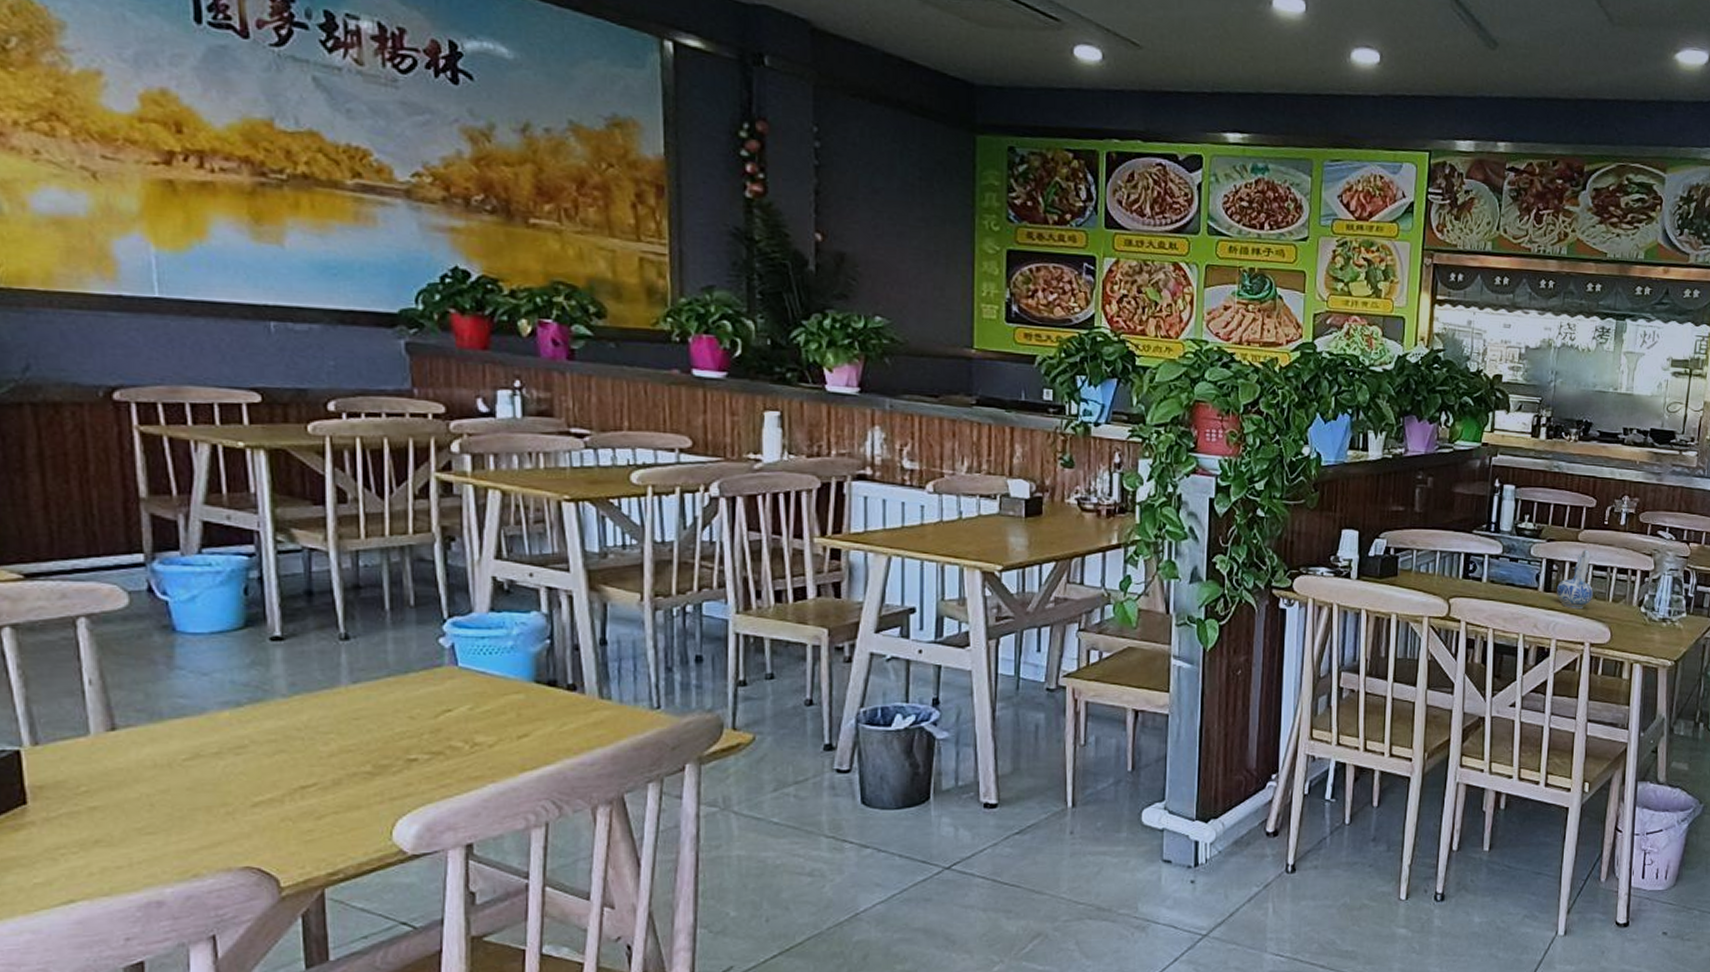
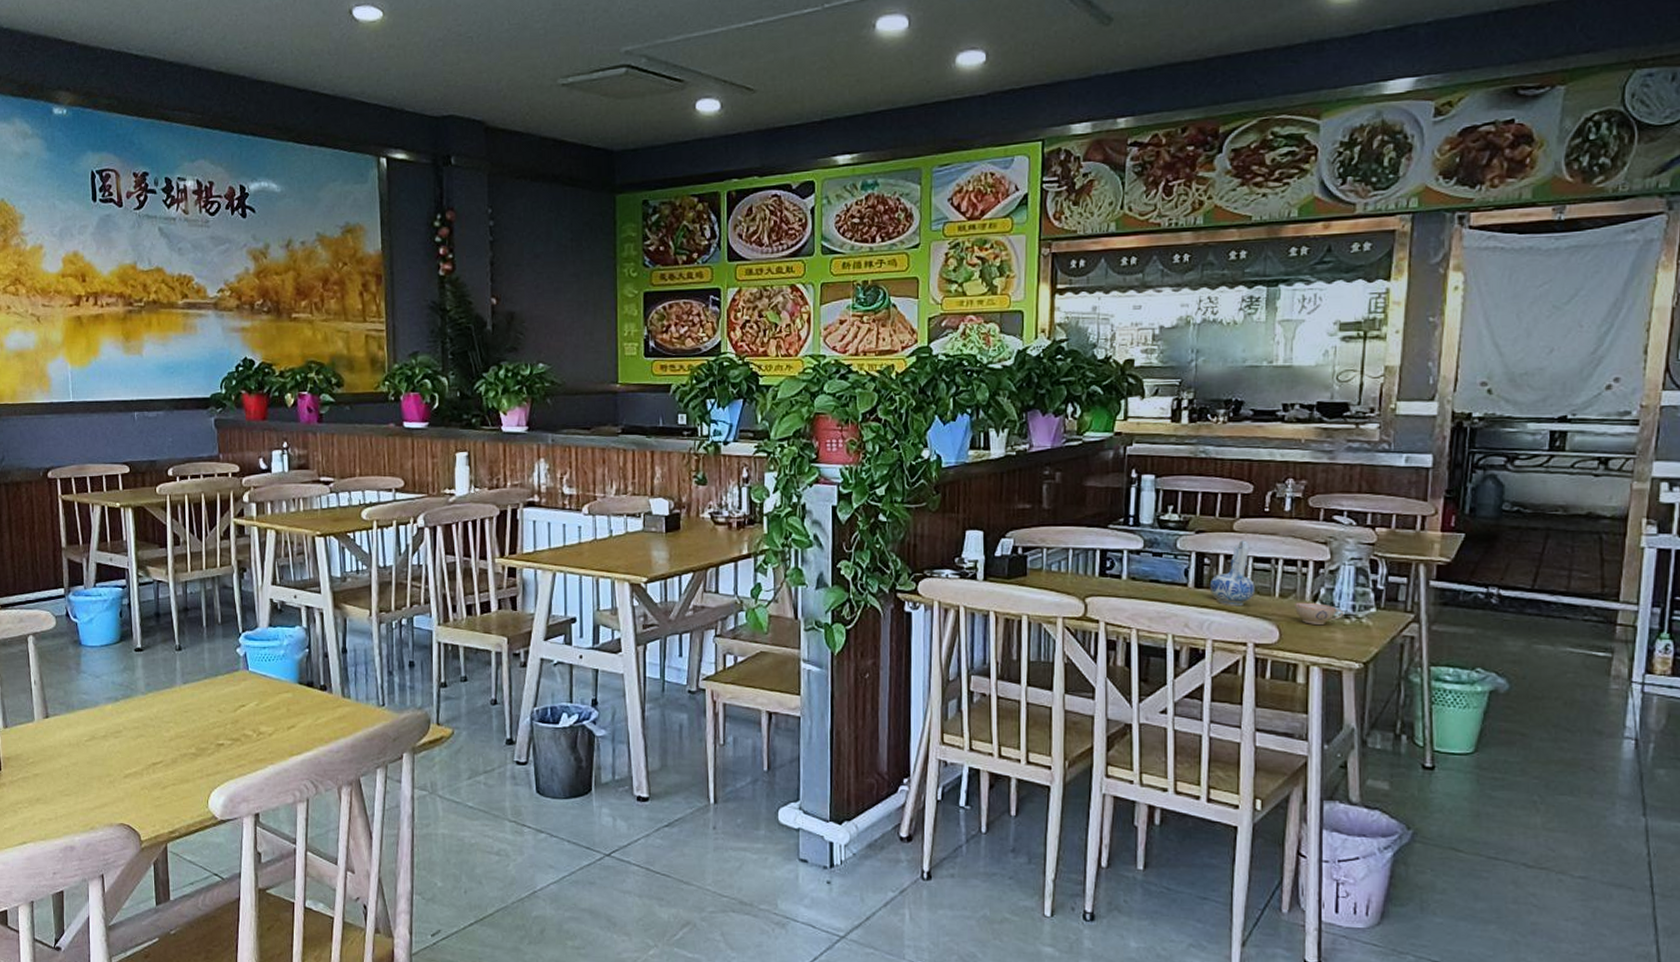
teacup: none [1624,607,1661,628] -> present [1295,602,1343,626]

